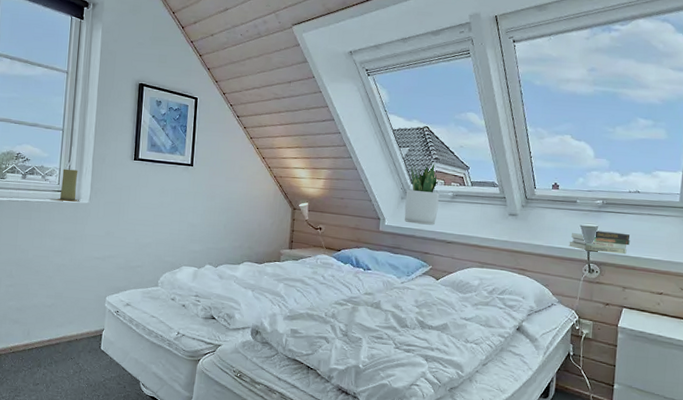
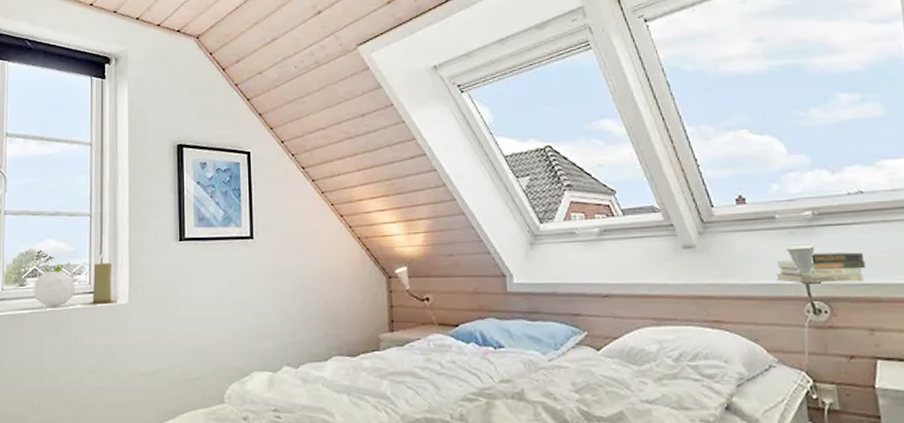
succulent plant: none [11,165,47,199] -> present [33,263,76,307]
planter: present [404,162,440,225] -> none [535,191,583,277]

